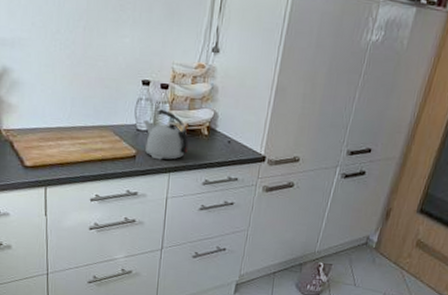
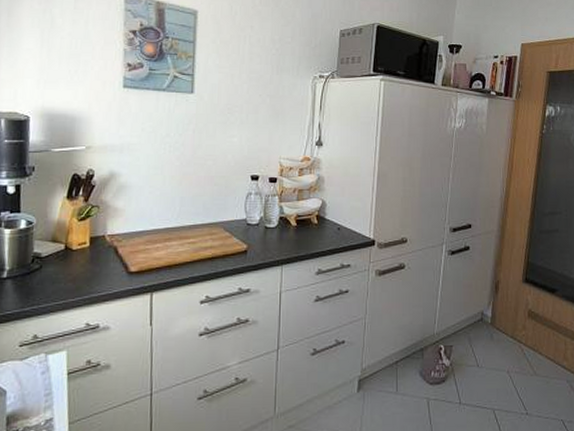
kettle: present [143,109,189,160] -> none [253,202,299,253]

